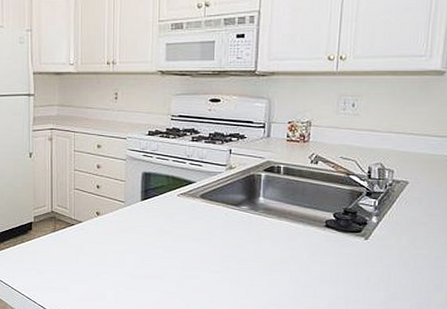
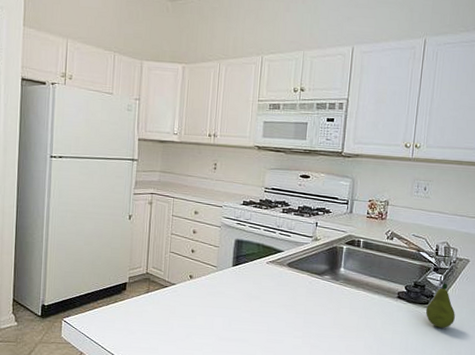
fruit: none [359,208,393,257] -> present [426,283,455,328]

